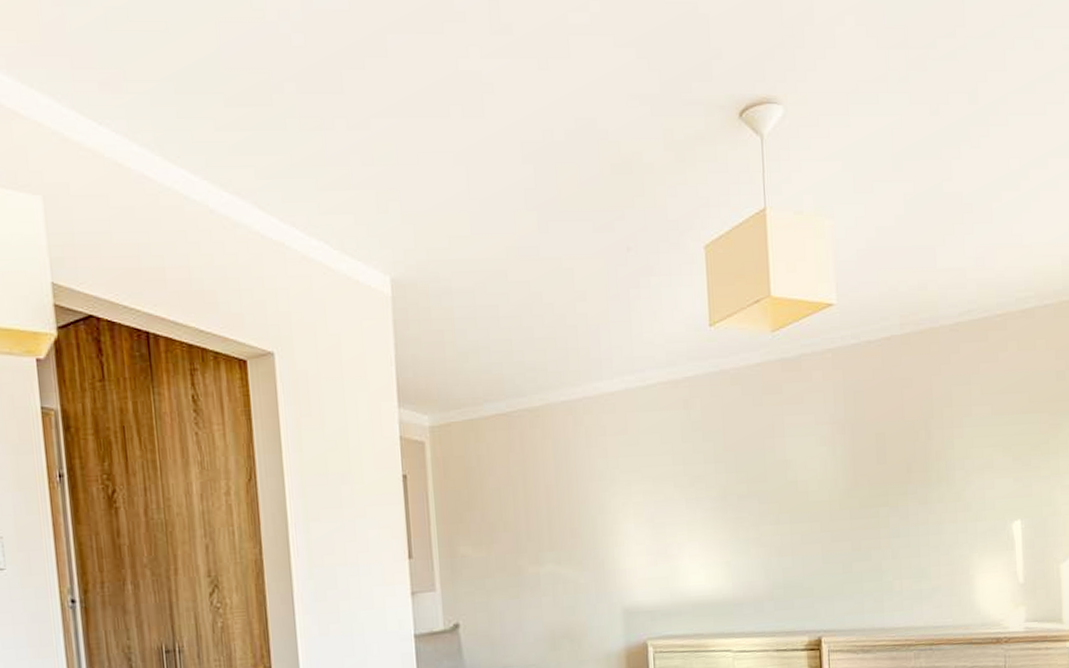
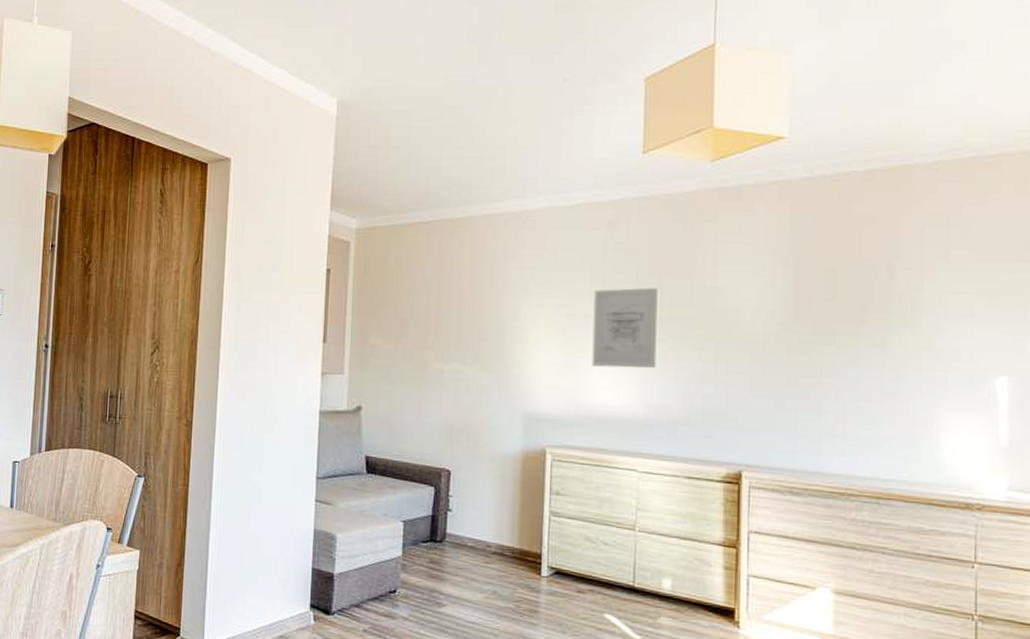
wall art: none [677,465,741,552] -> present [592,287,660,369]

